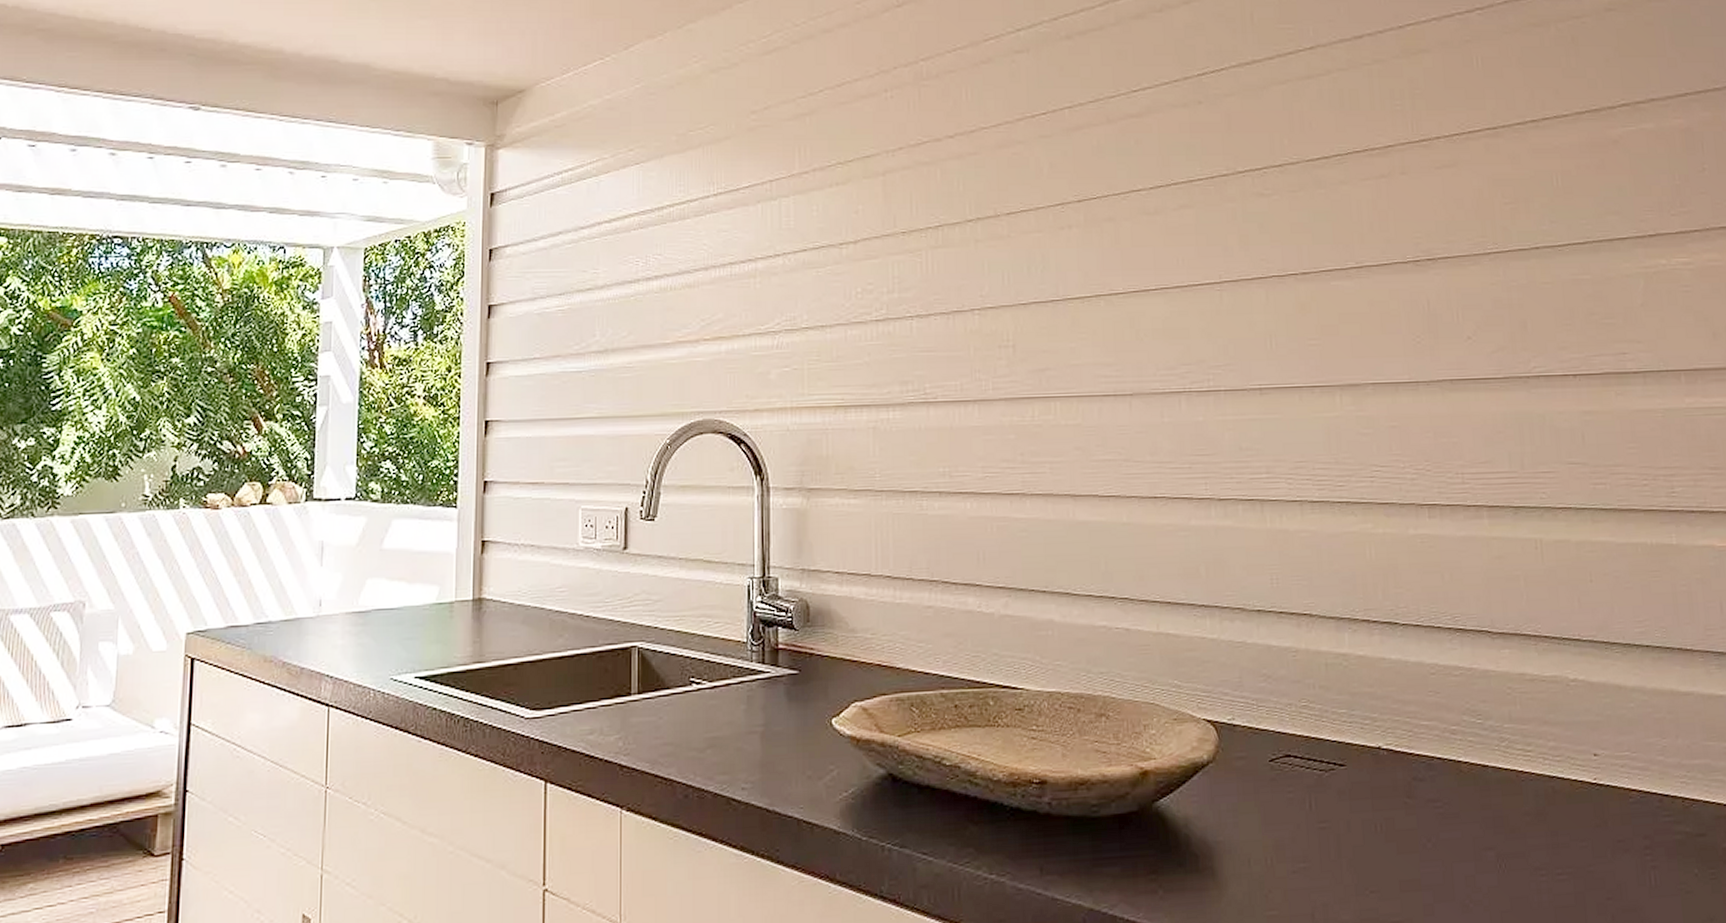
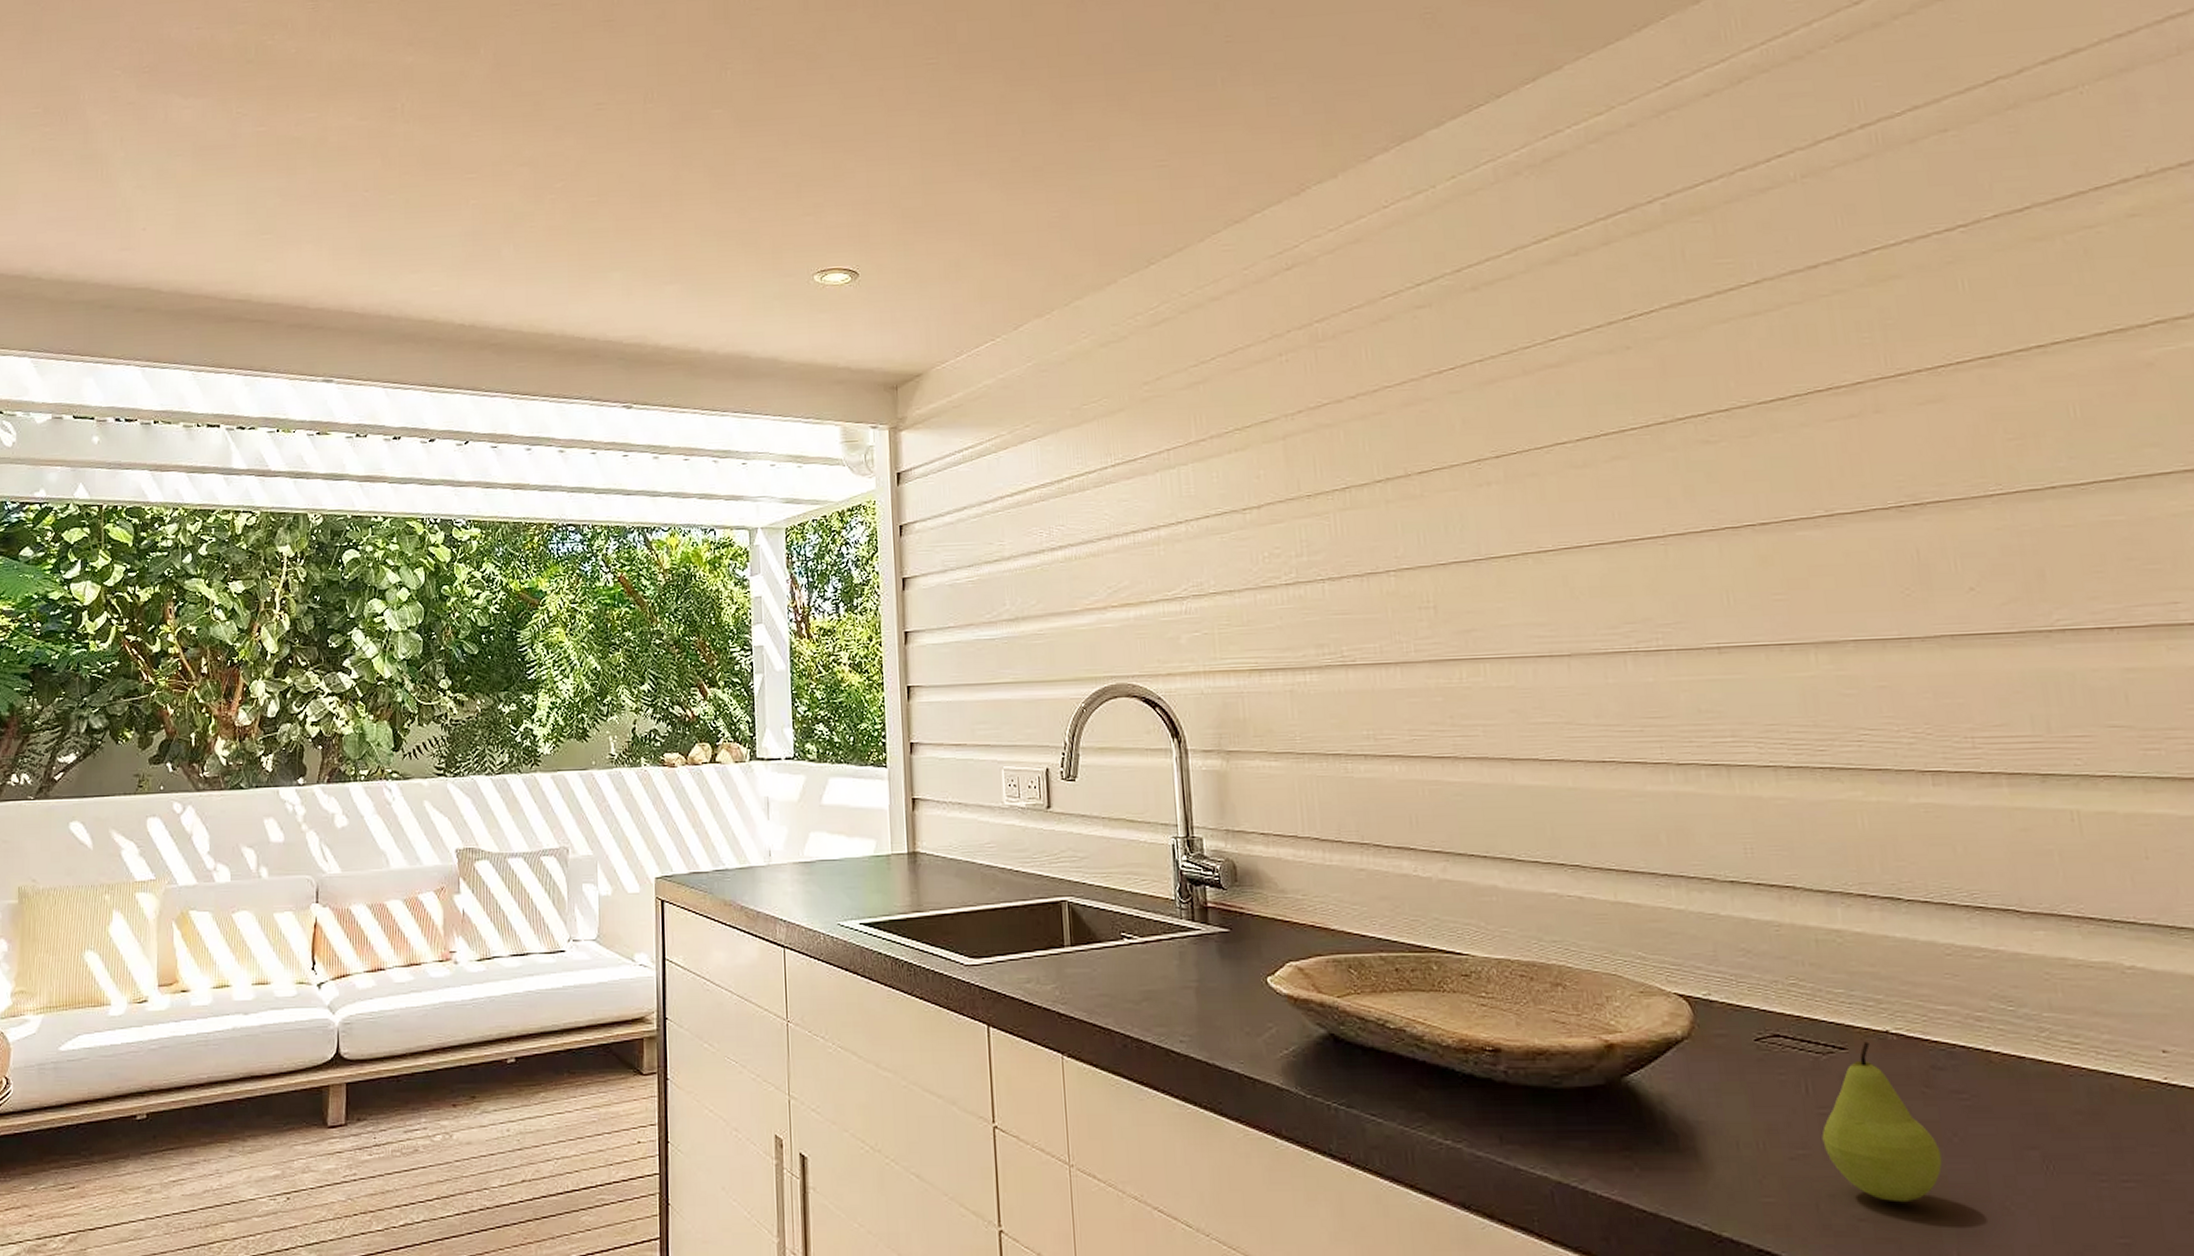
fruit: none [1320,757,1417,908] -> present [1822,1041,1943,1203]

